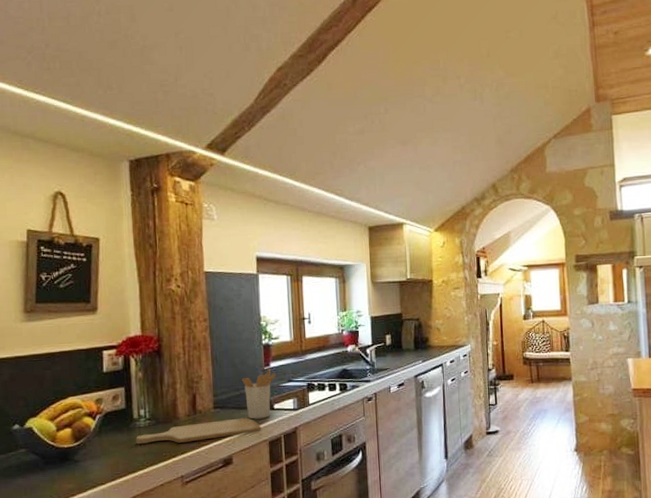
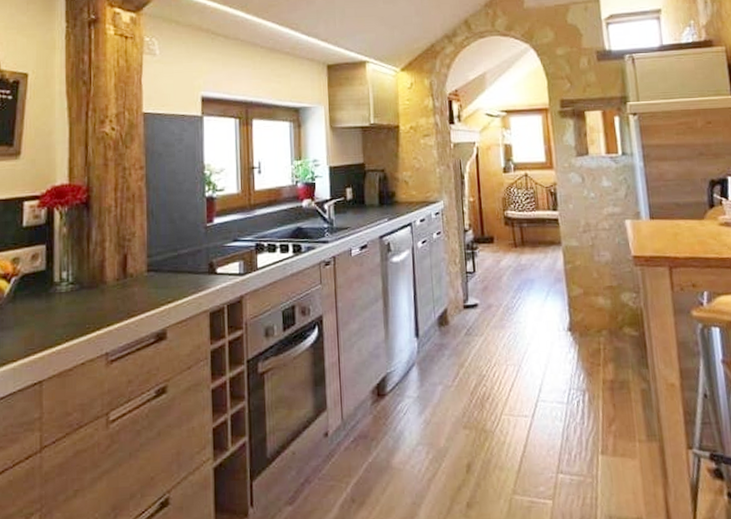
chopping board: present [136,417,261,444] -> none [55,283,201,313]
utensil holder: present [242,368,277,419] -> none [181,224,221,285]

